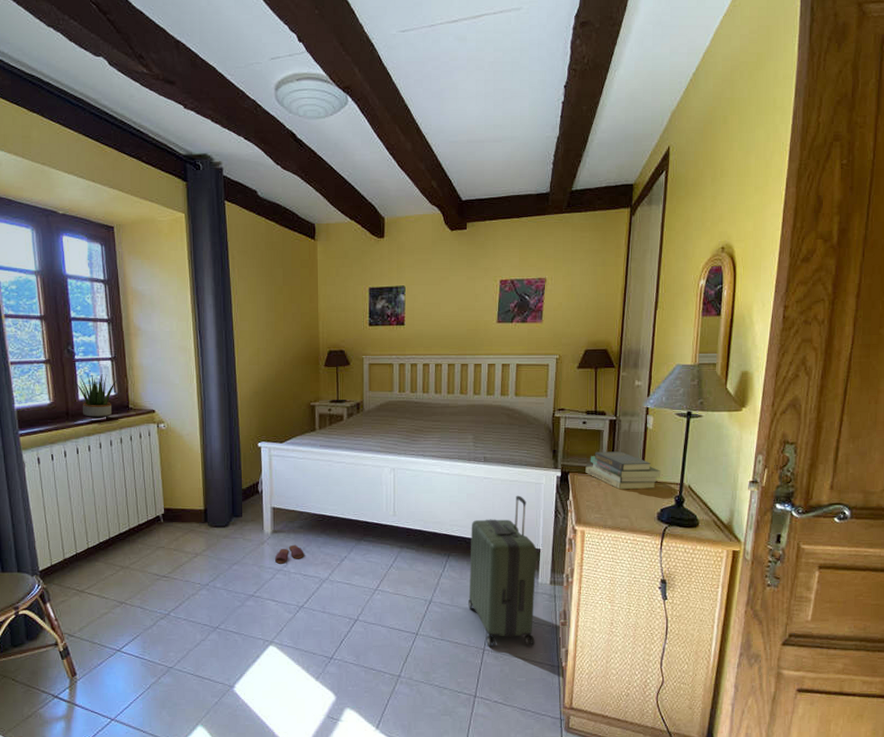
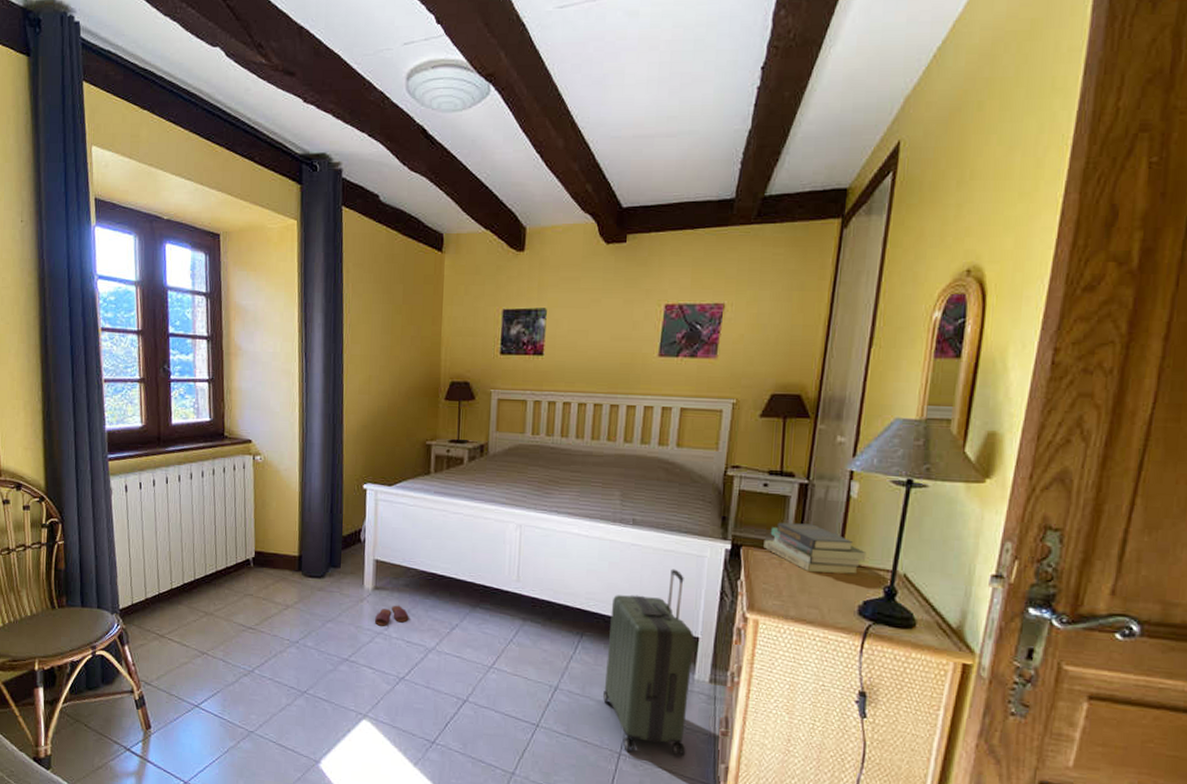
potted plant: present [74,373,118,419] -> none [168,395,215,447]

